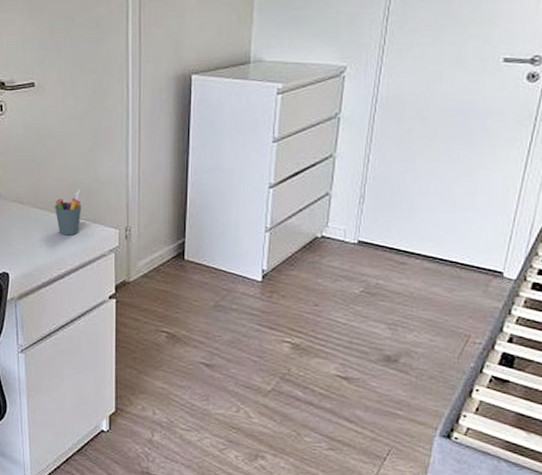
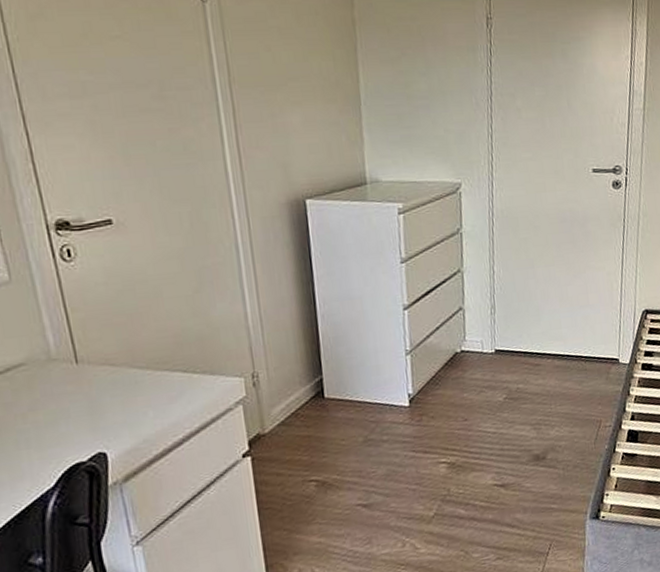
pen holder: present [55,189,82,236] -> none [158,338,195,395]

